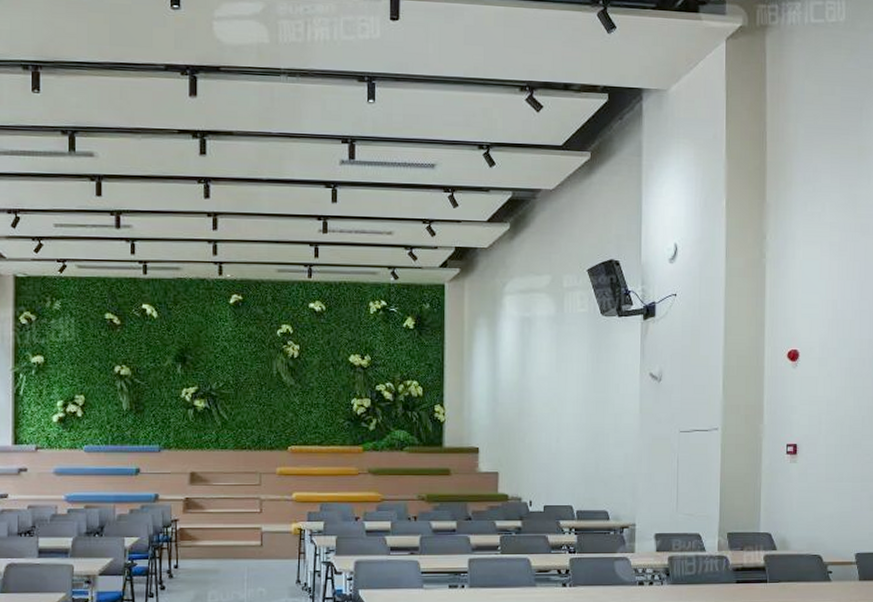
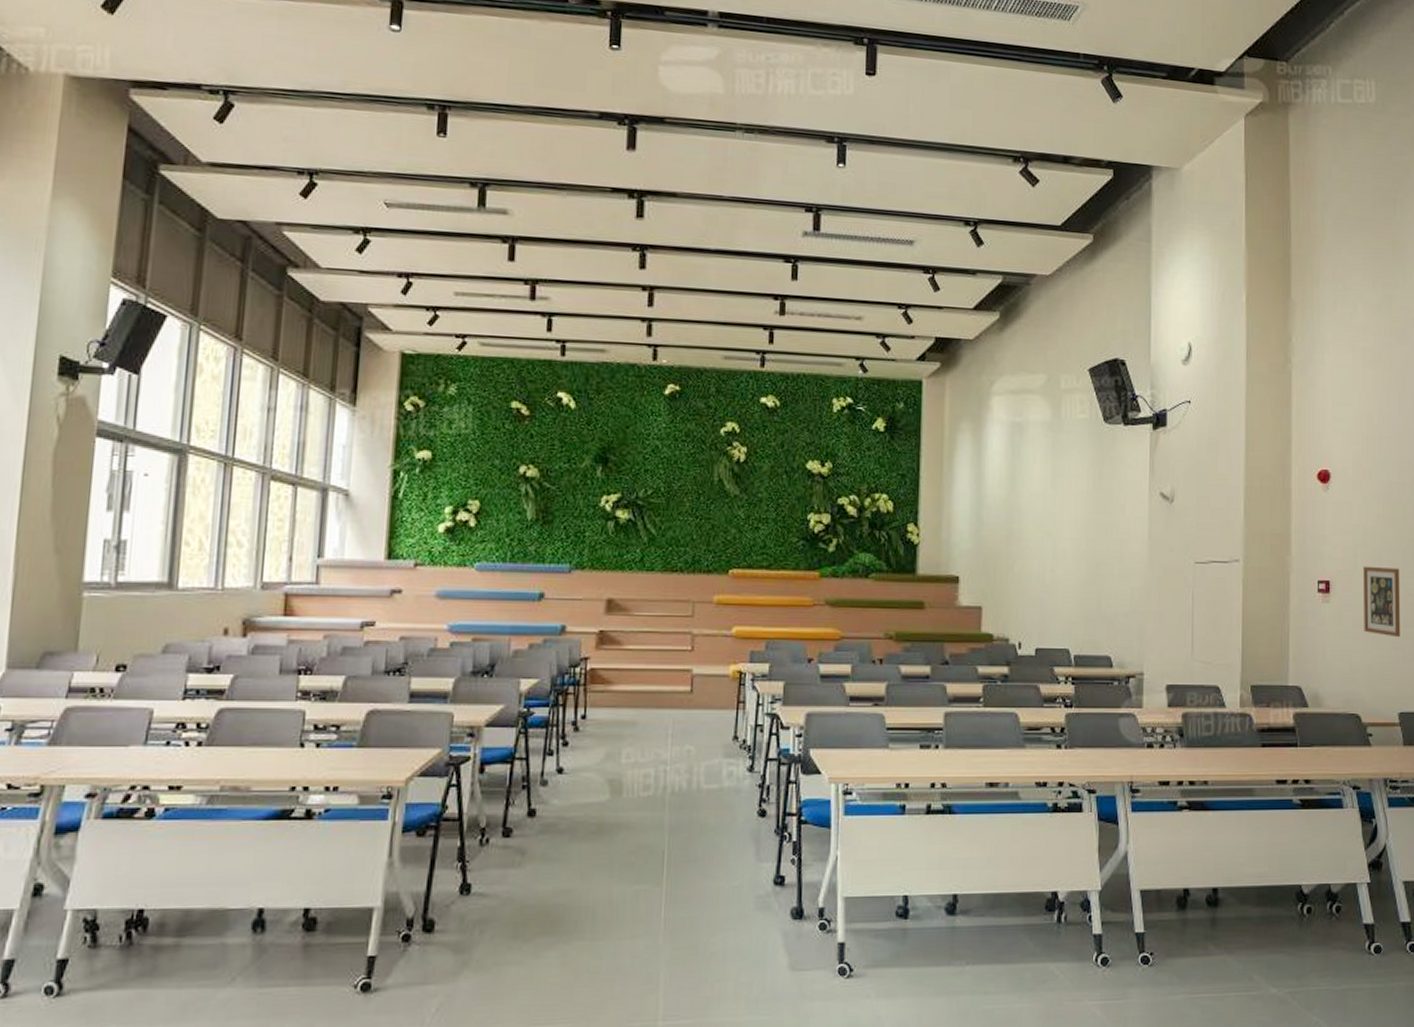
picture frame: none [826,431,859,491] -> present [1363,566,1401,638]

